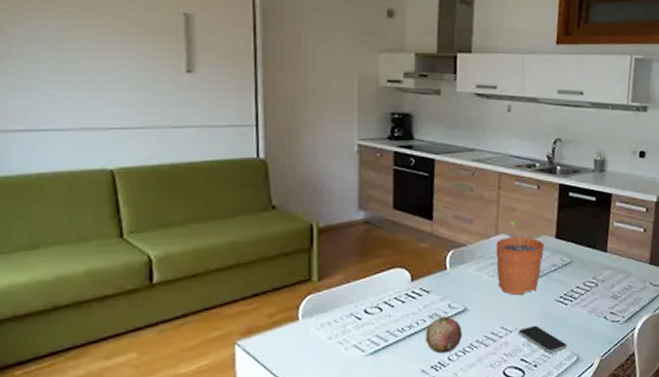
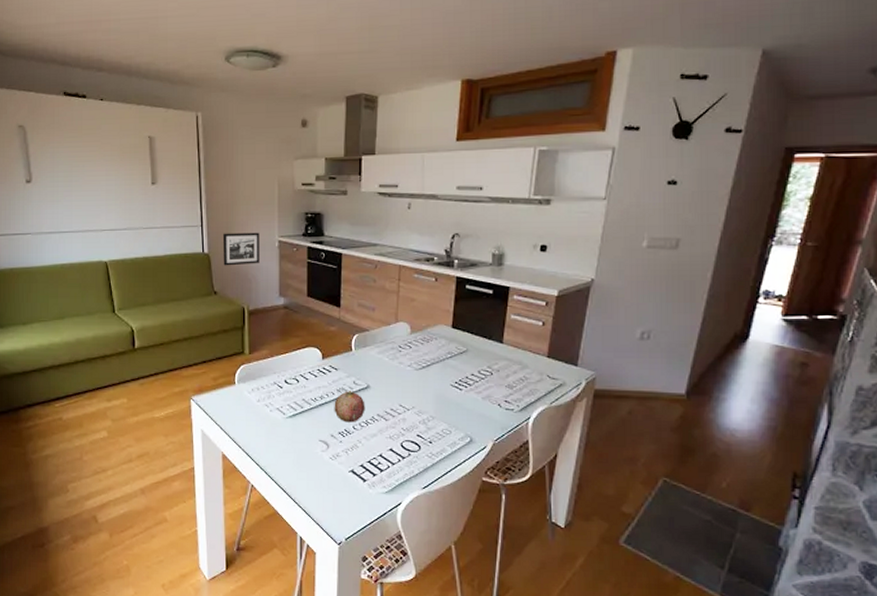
picture frame: none [285,134,334,174] -> present [223,232,260,266]
plant pot: present [496,220,545,295] -> none [396,309,442,377]
smartphone: present [518,325,567,354] -> none [415,406,461,433]

